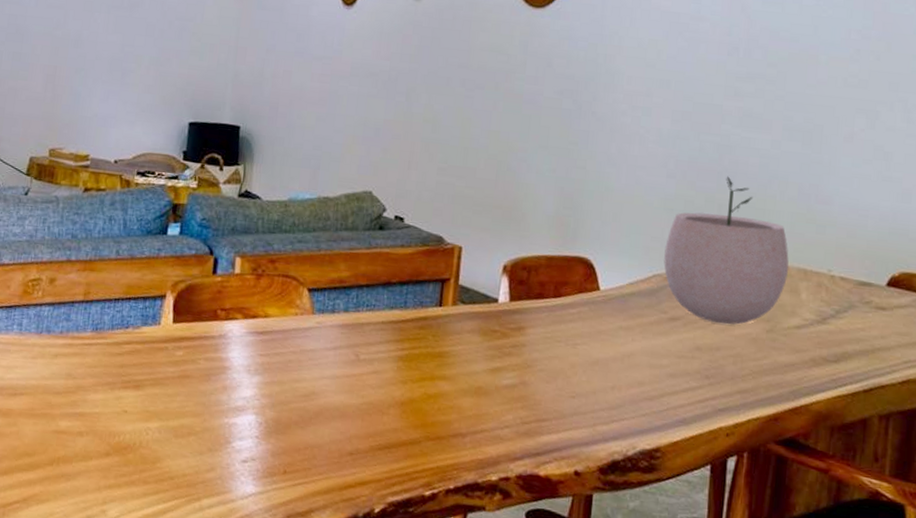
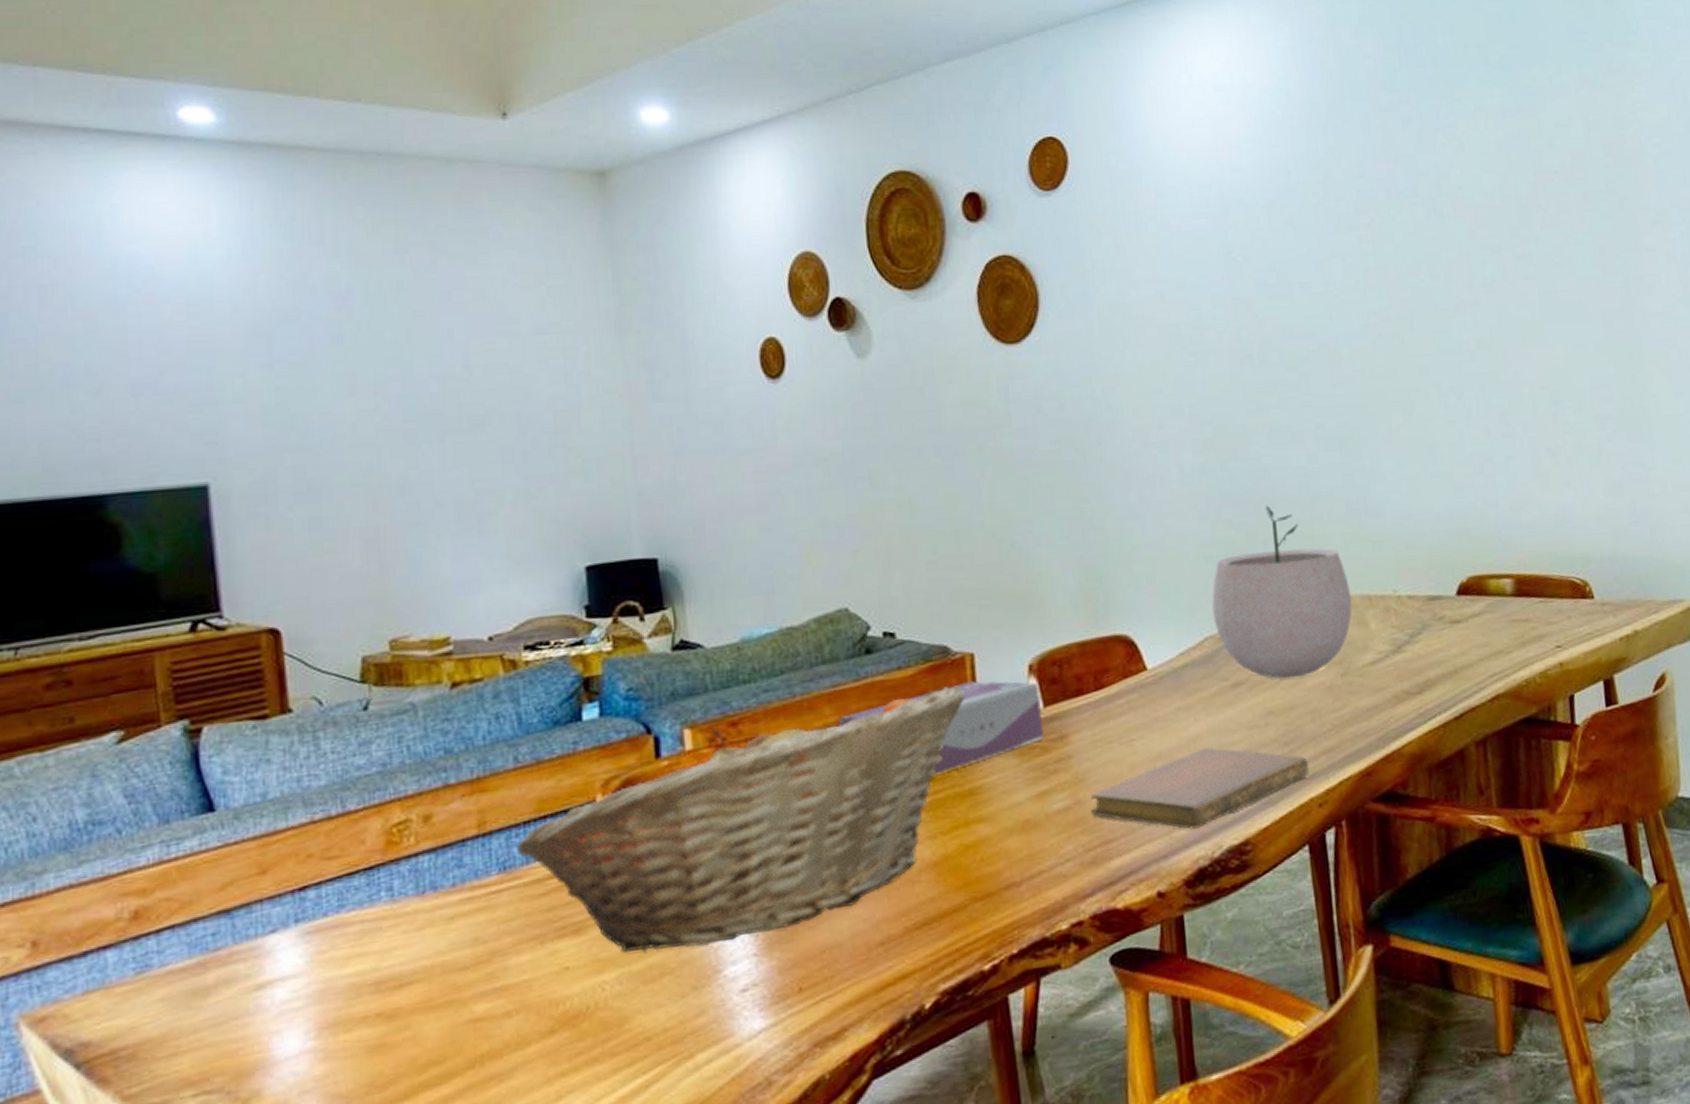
fruit basket: none [106,261,450,424] -> present [516,687,966,953]
tissue box: none [349,268,509,335] -> present [839,681,1043,775]
notebook: none [532,364,724,428] -> present [1091,746,1310,829]

